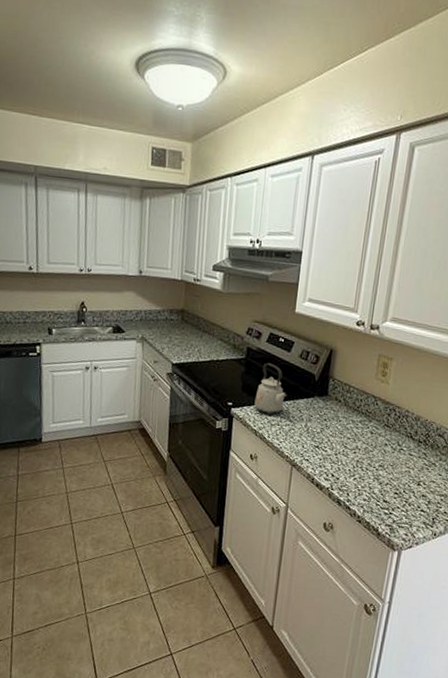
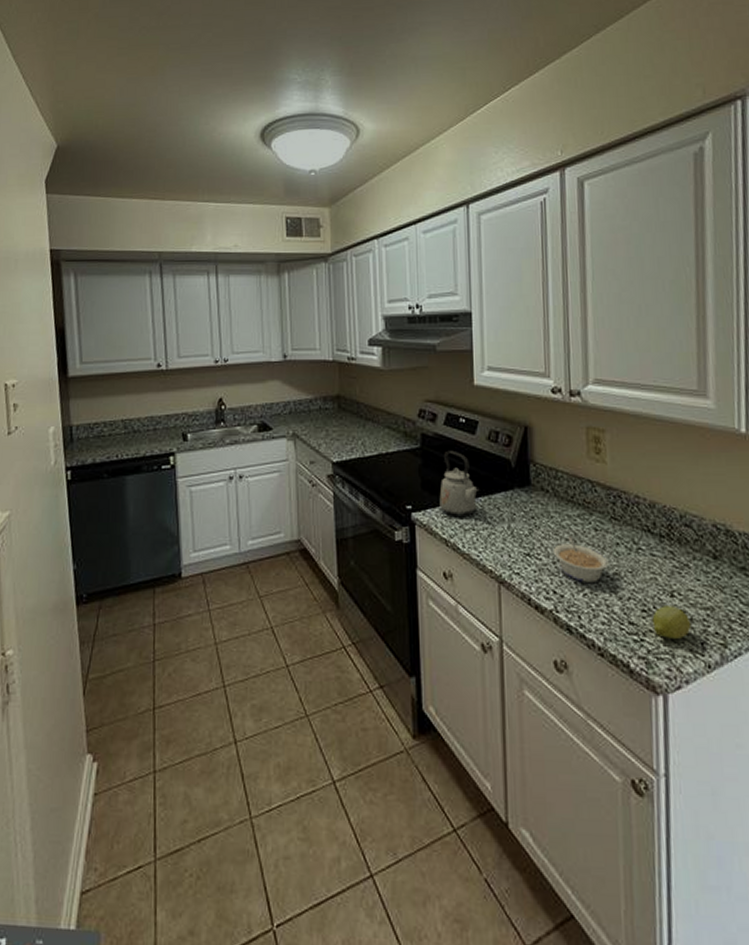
legume: none [337,435,377,471] -> present [554,536,609,582]
fruit: none [400,491,429,515] -> present [652,606,692,640]

